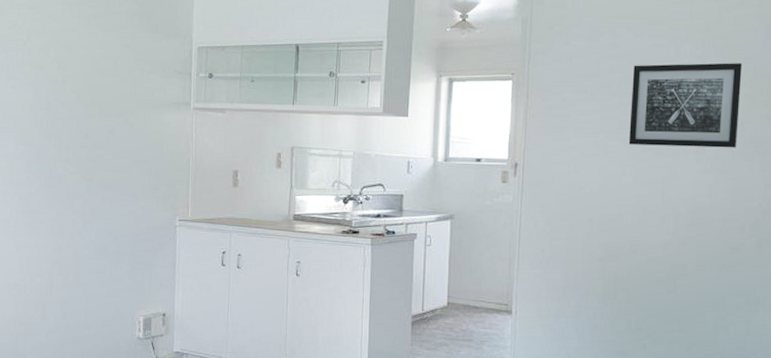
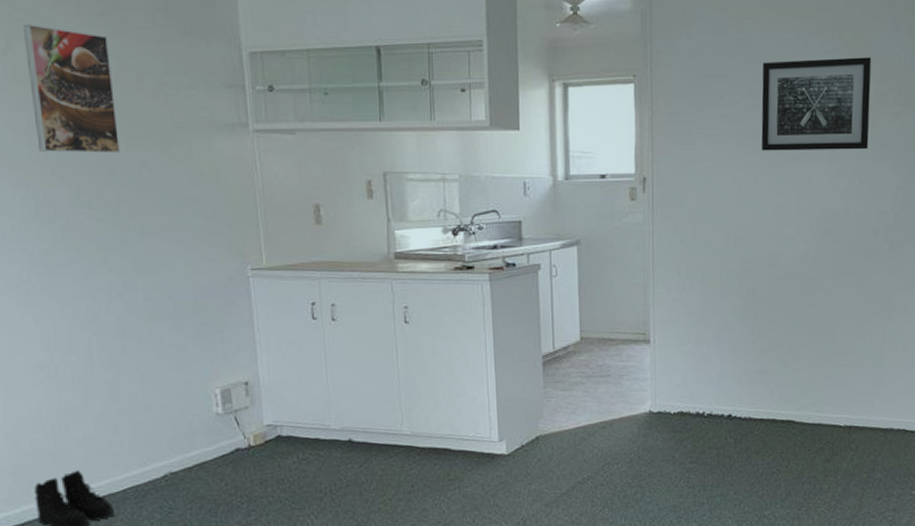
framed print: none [38,23,97,122] -> present [22,24,121,154]

